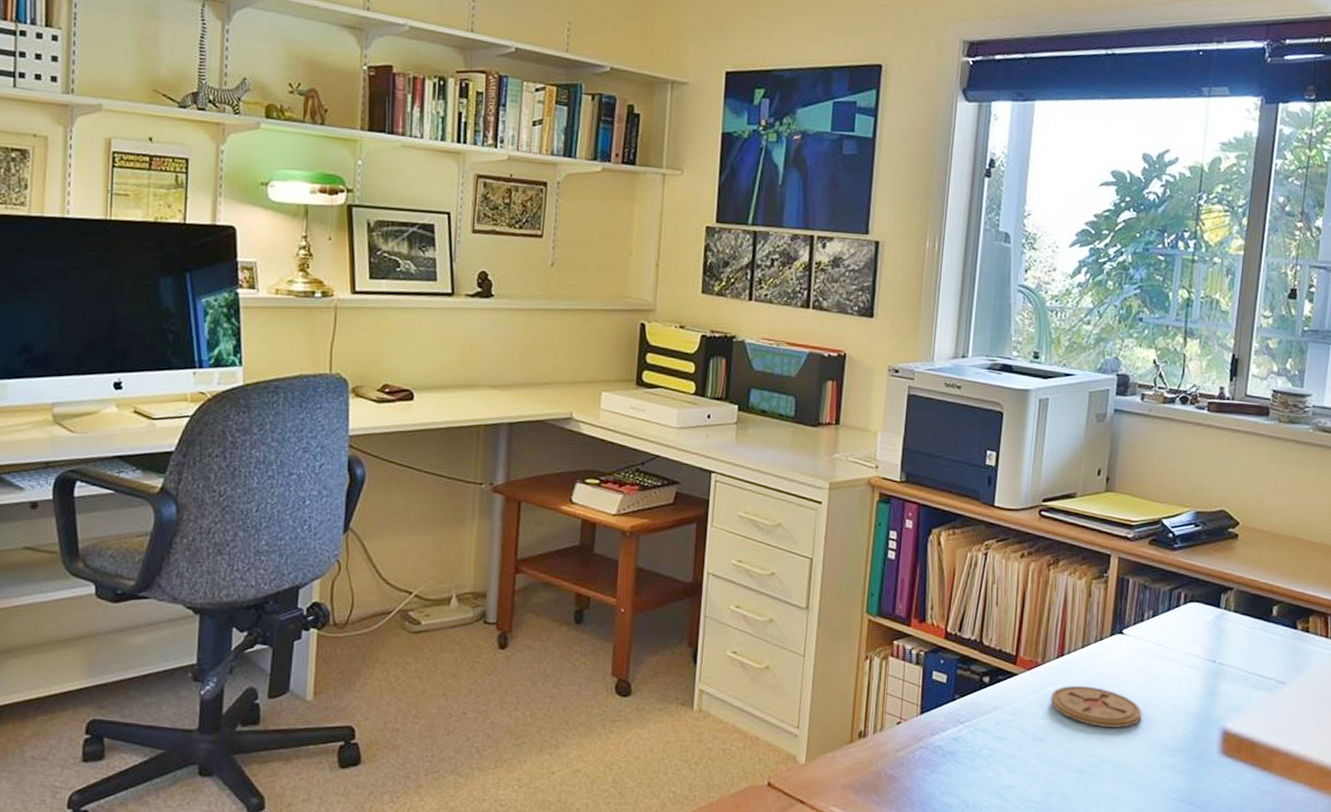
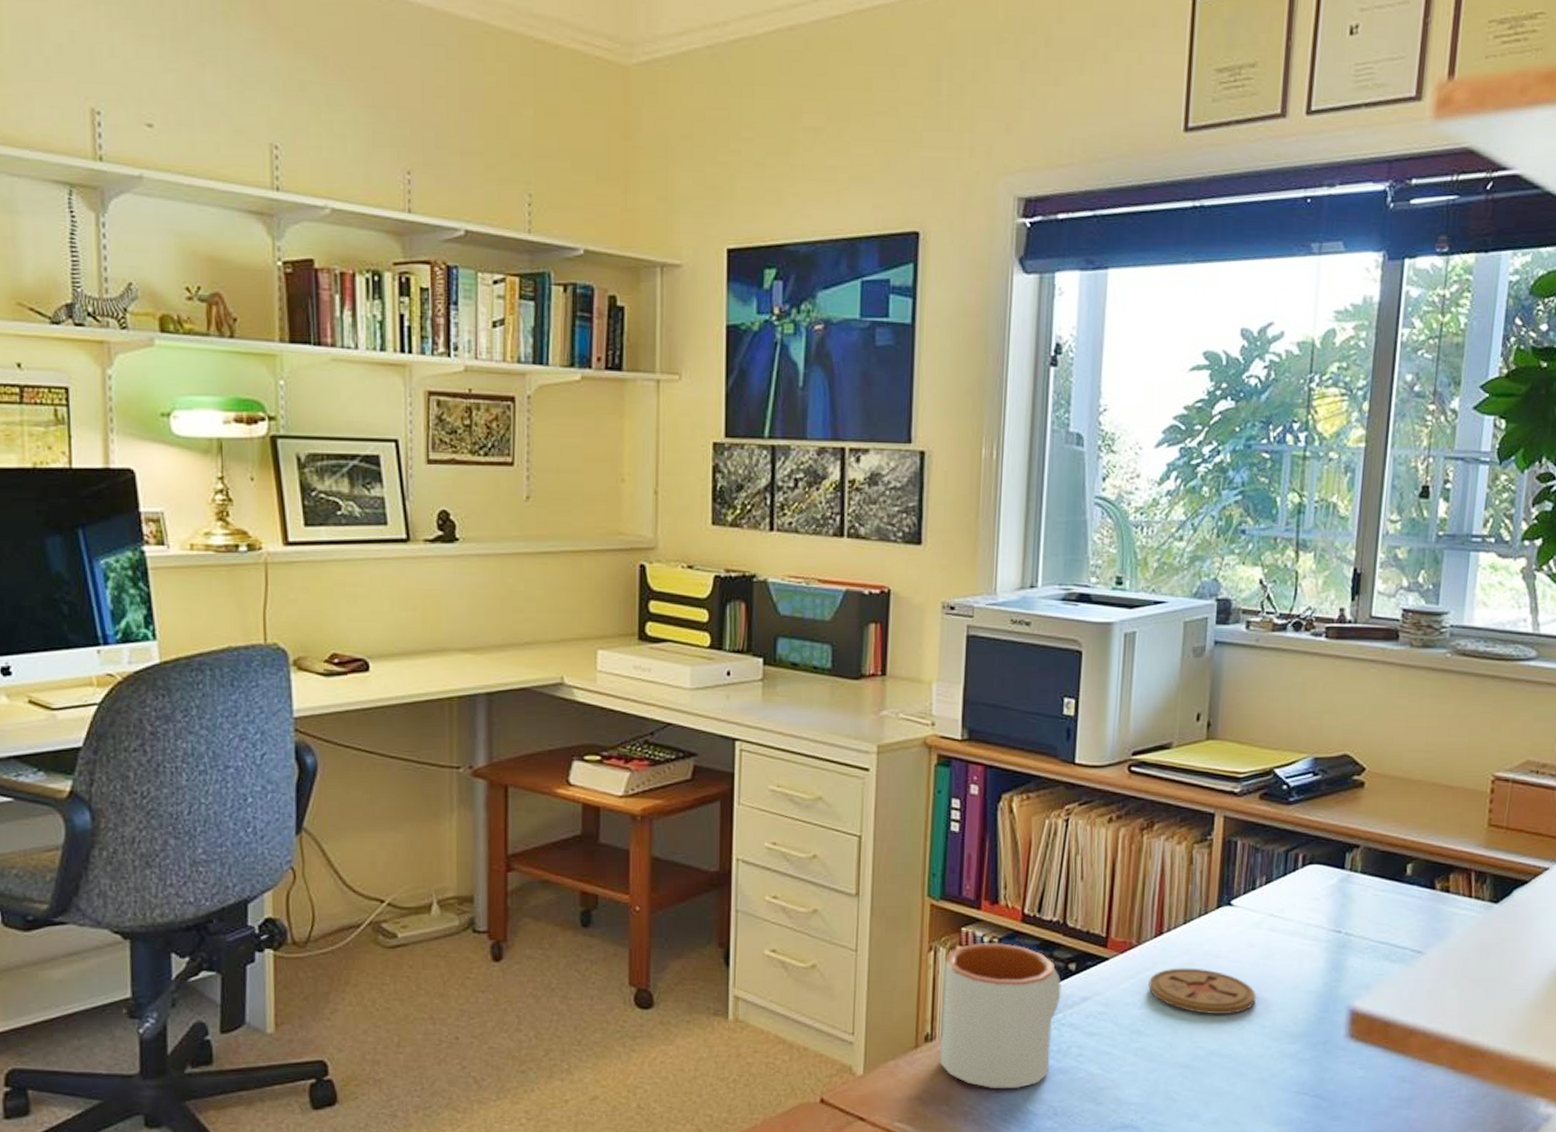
mug: none [871,655,977,784] -> present [940,943,1062,1089]

